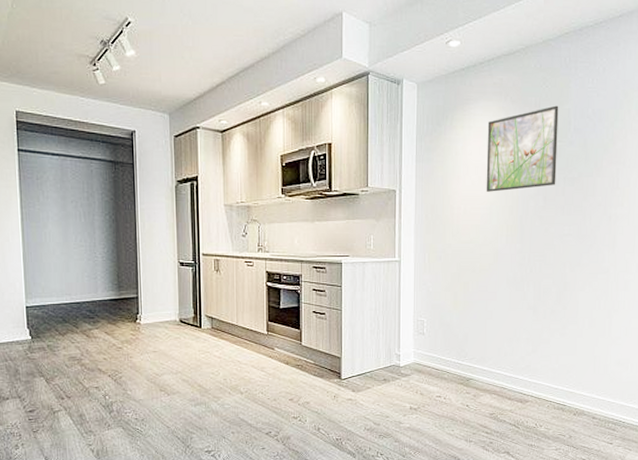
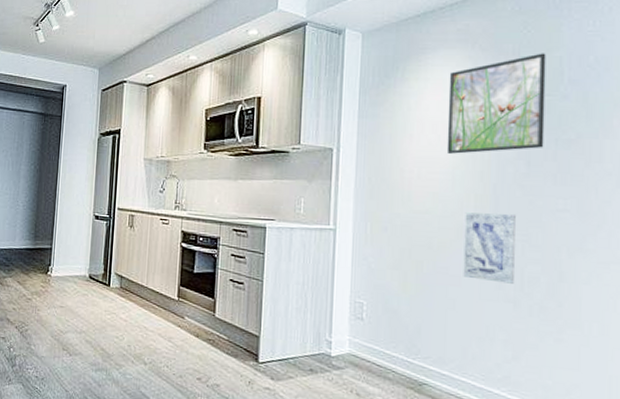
wall art: none [498,239,535,295] -> present [463,212,516,284]

